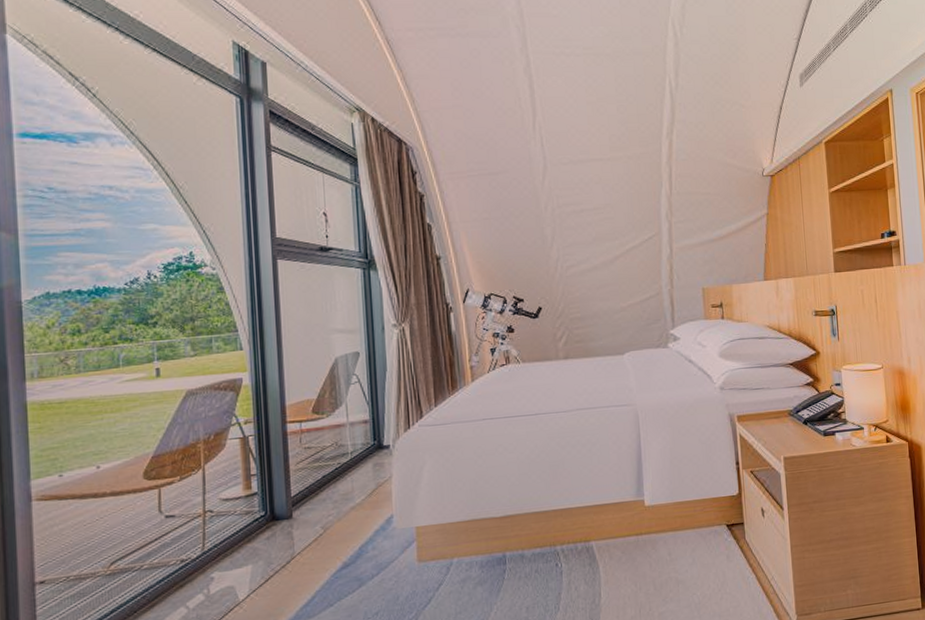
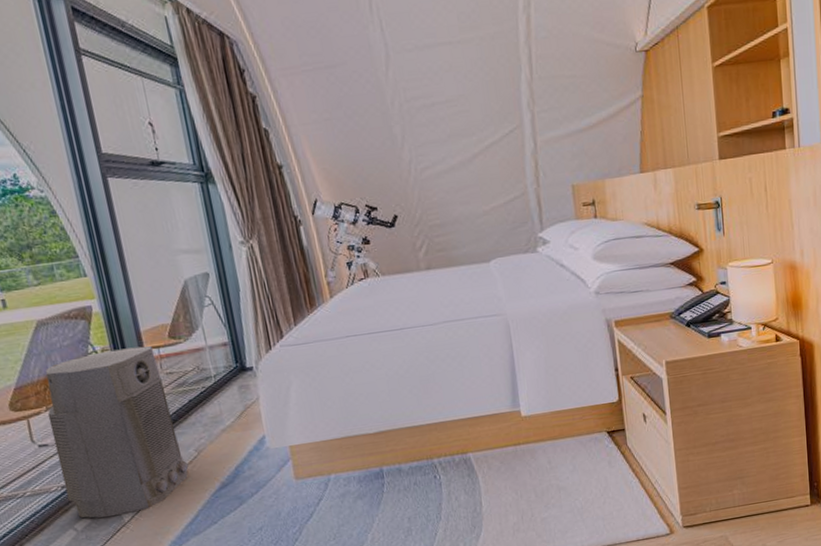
air purifier: none [180,420,313,596] -> present [45,346,189,518]

